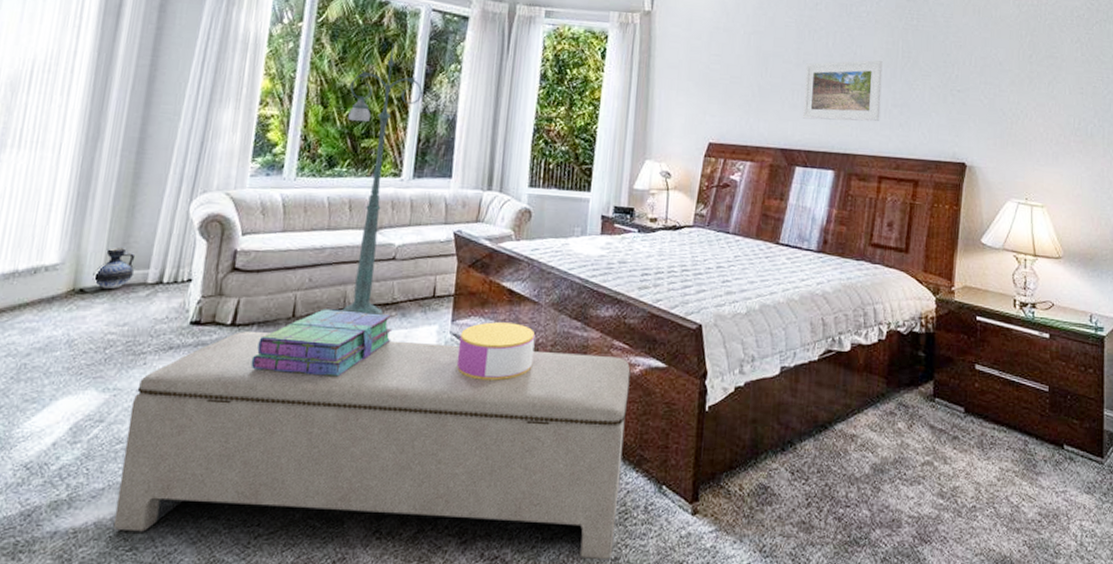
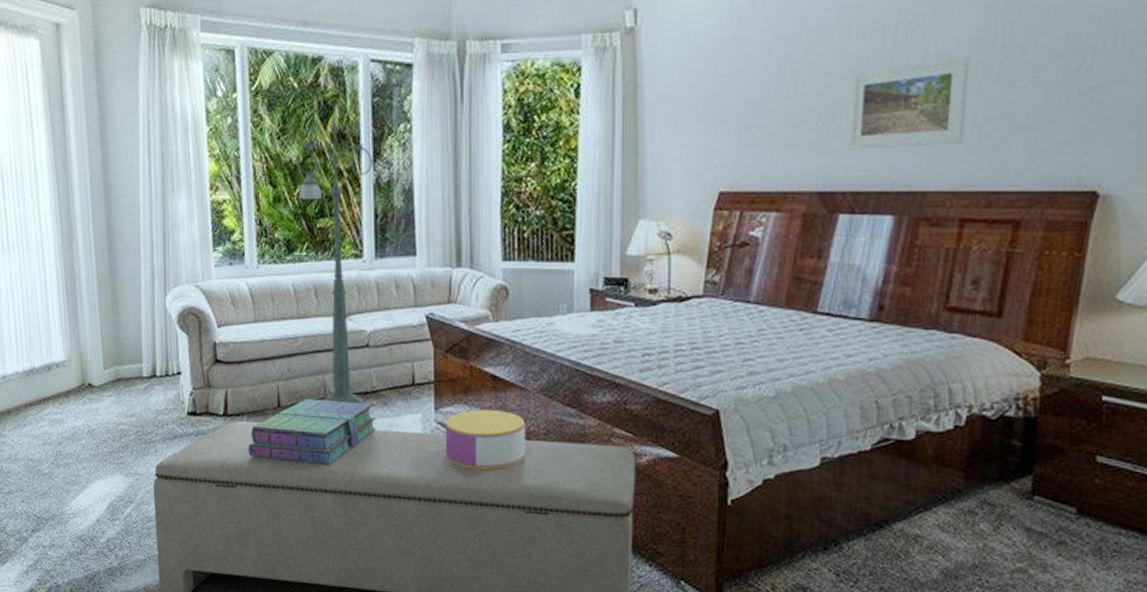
ceramic jug: present [92,246,136,289] -> none [96,343,129,383]

